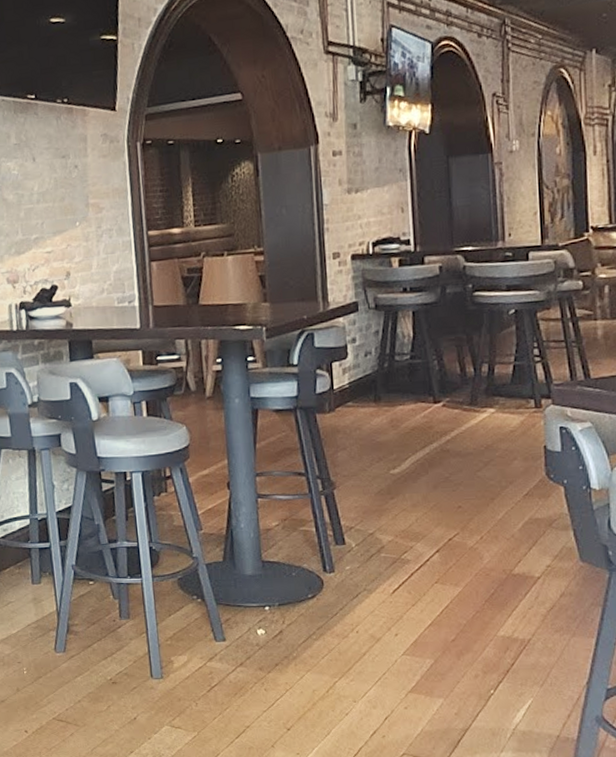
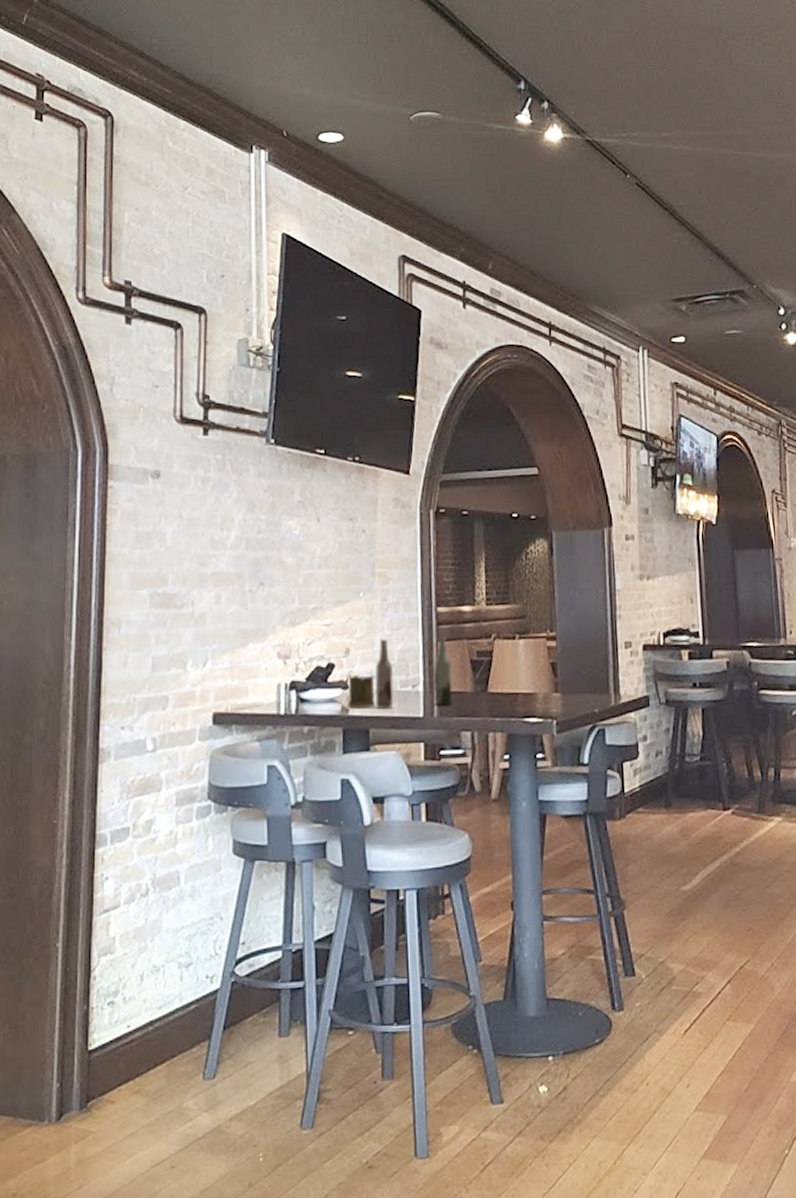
beer mug: none [70,289,96,323] -> present [347,669,377,709]
beer bottle: none [94,257,167,324] -> present [375,637,453,710]

